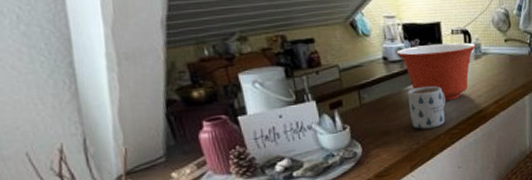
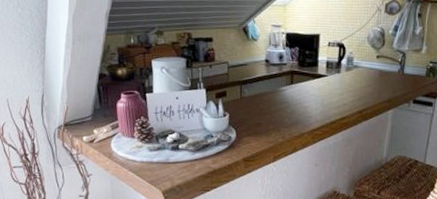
mixing bowl: present [396,42,476,101] -> none [277,53,349,105]
mug: present [407,85,446,129] -> none [280,88,314,127]

